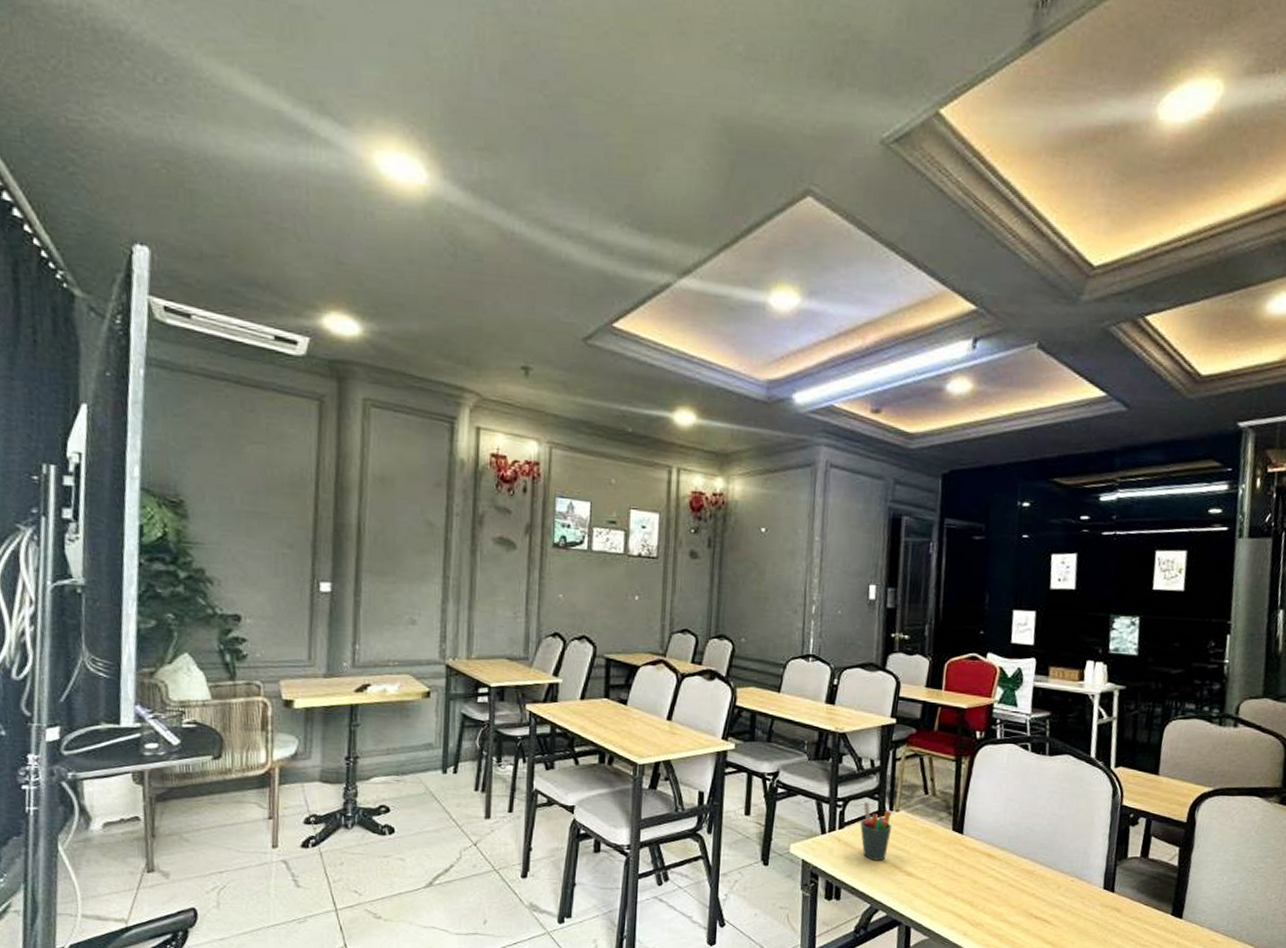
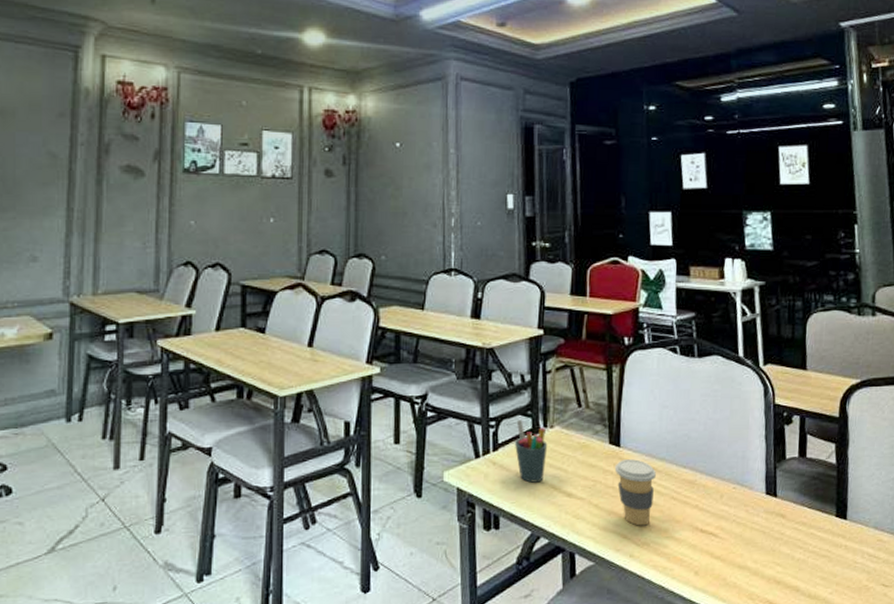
coffee cup: none [955,846,996,908] -> present [614,459,656,526]

